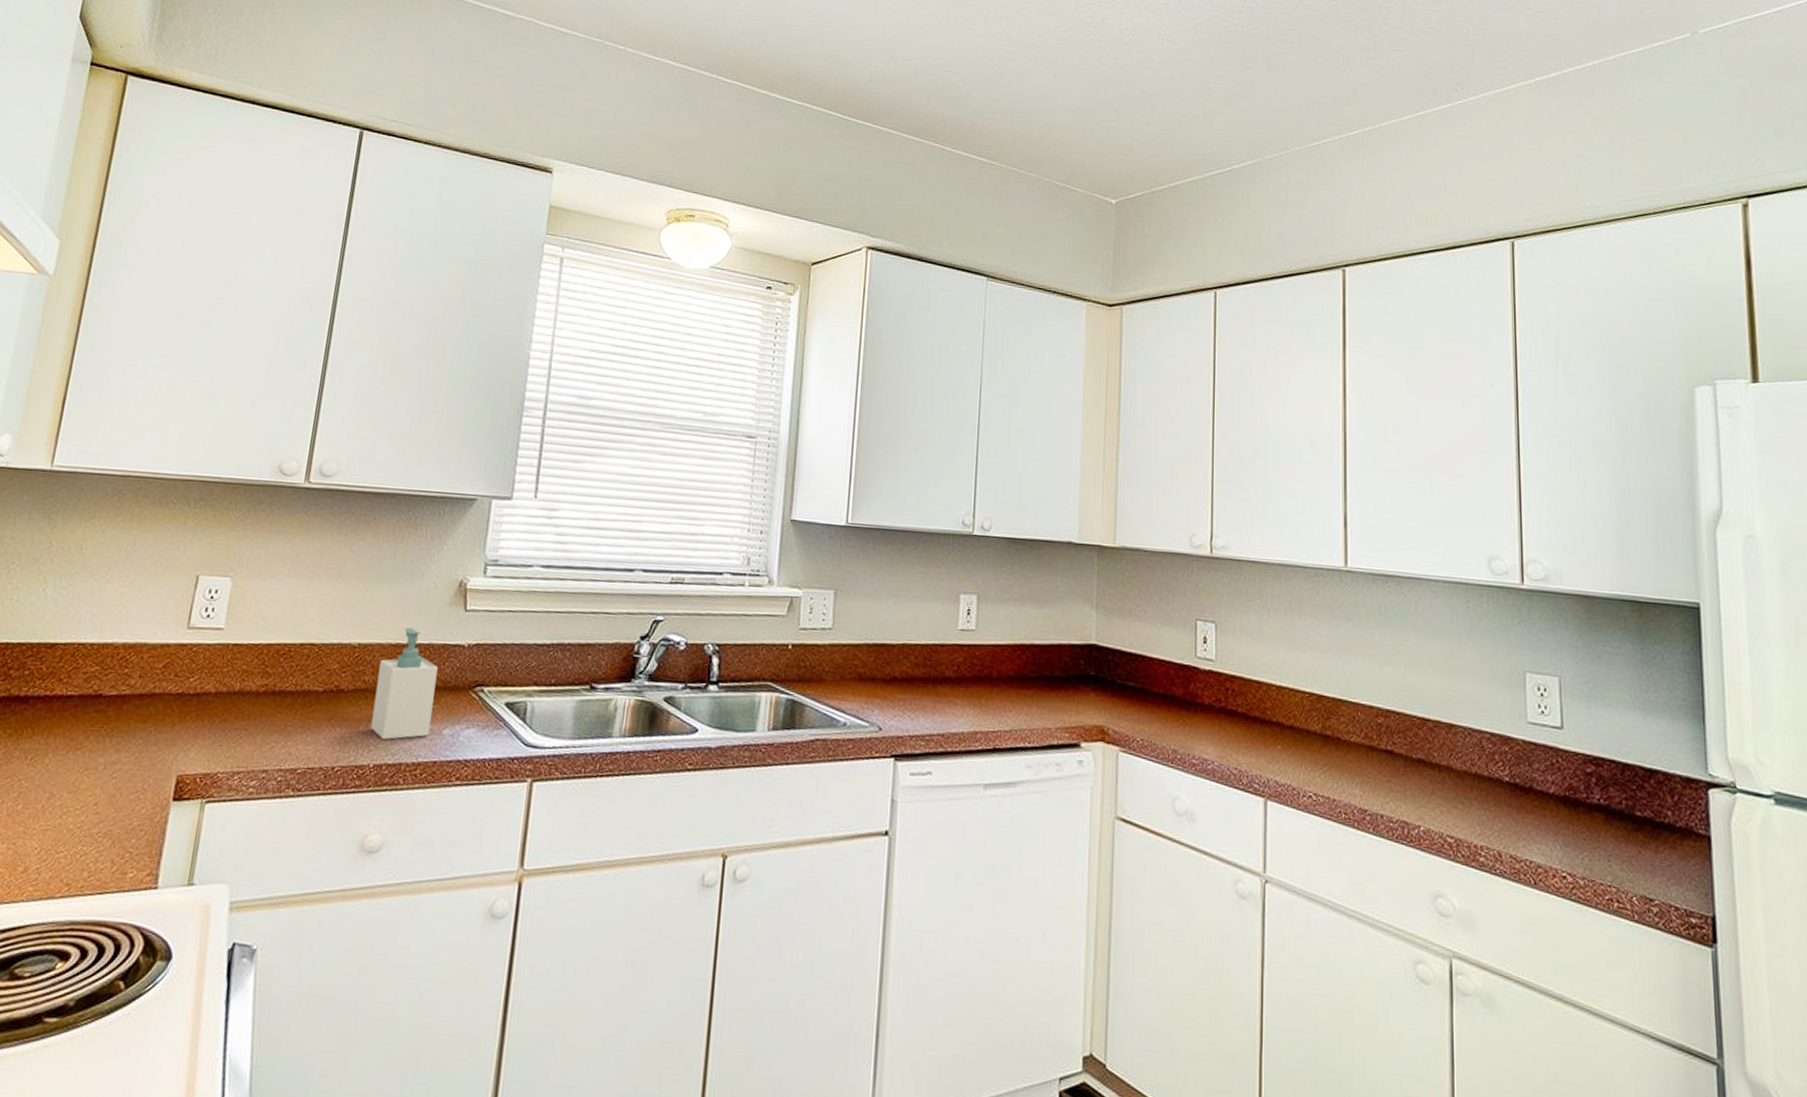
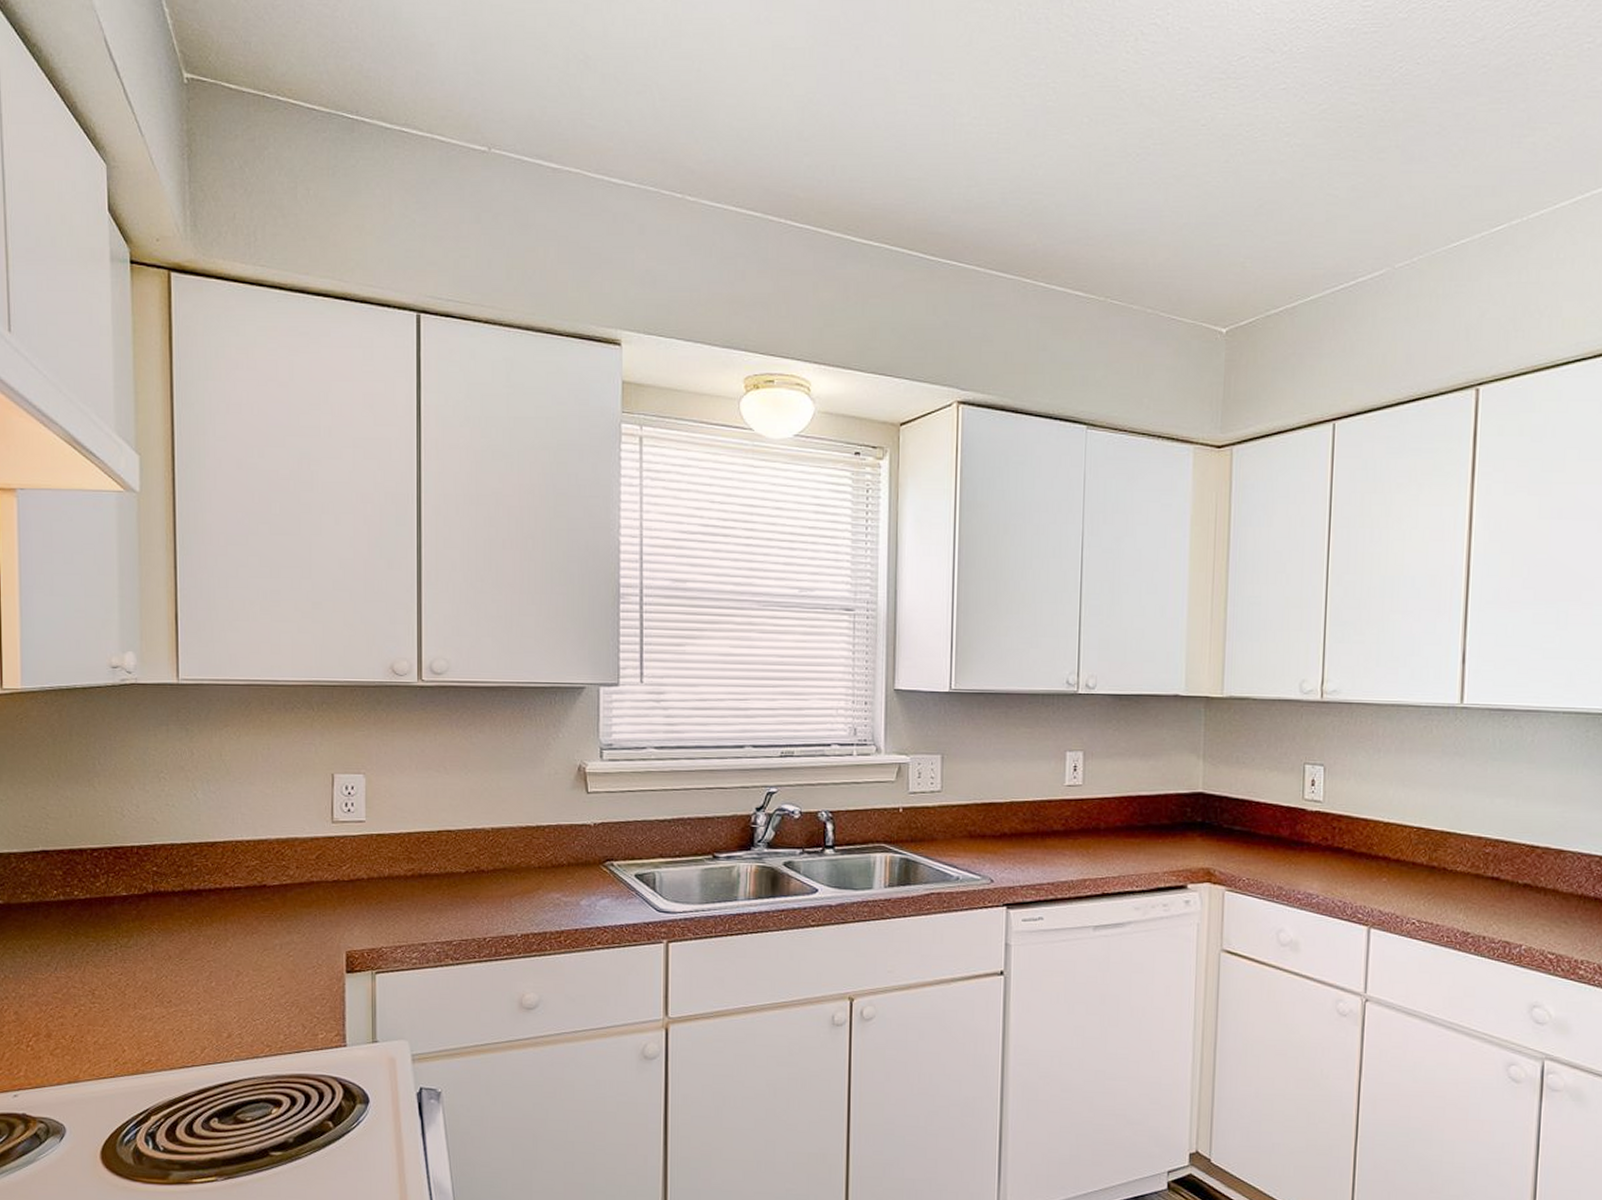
soap bottle: present [370,627,438,740] -> none [514,811,568,912]

